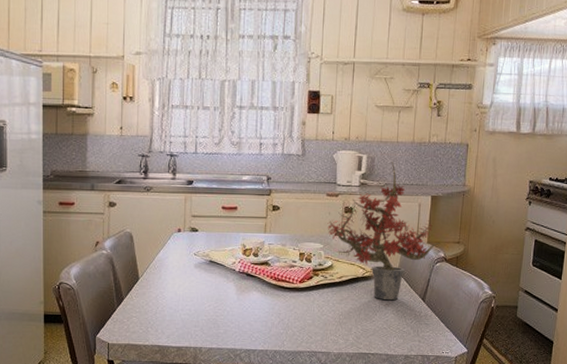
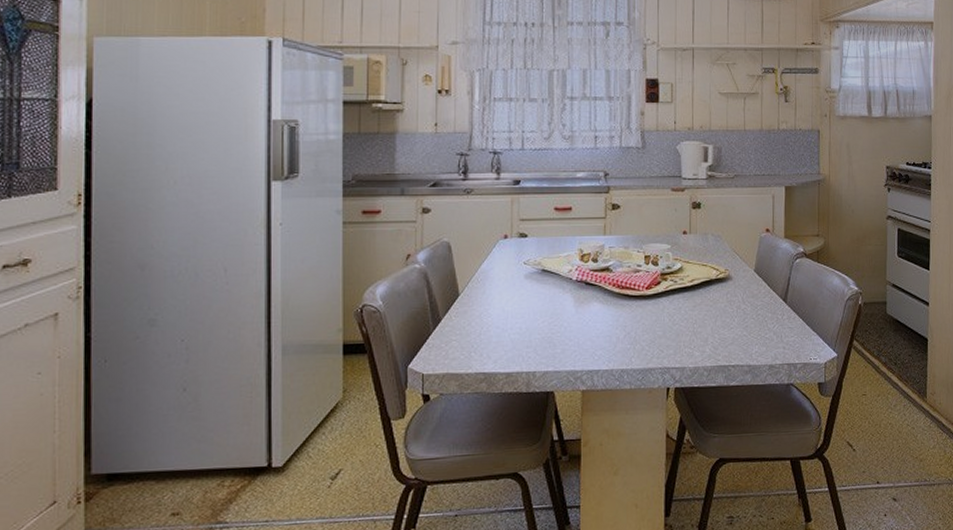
potted plant: present [327,162,441,301] -> none [674,151,799,304]

